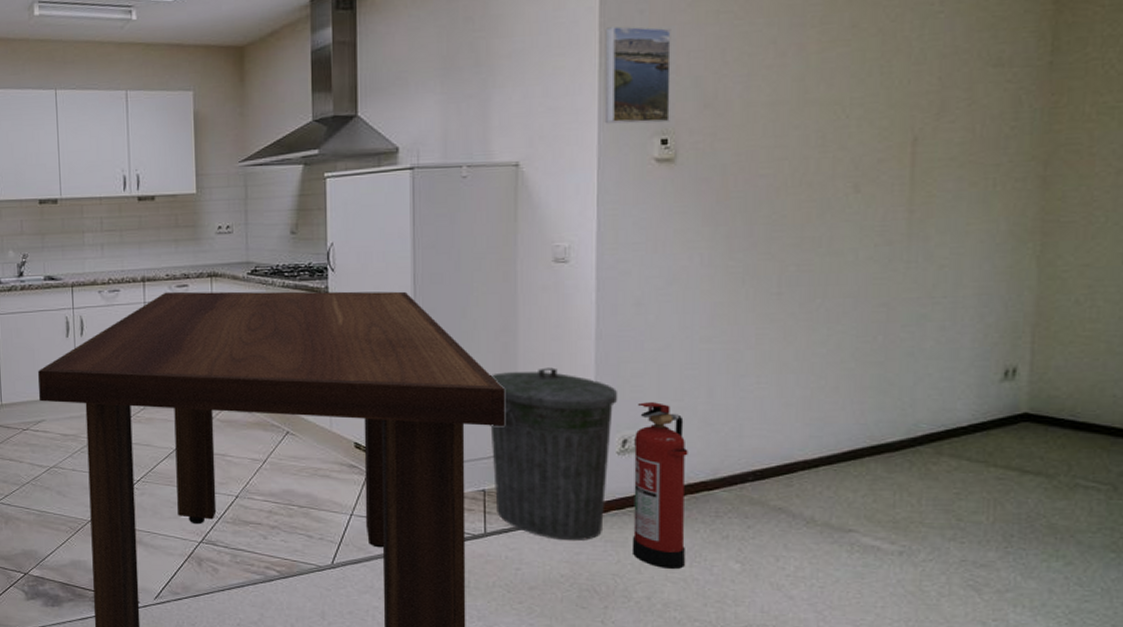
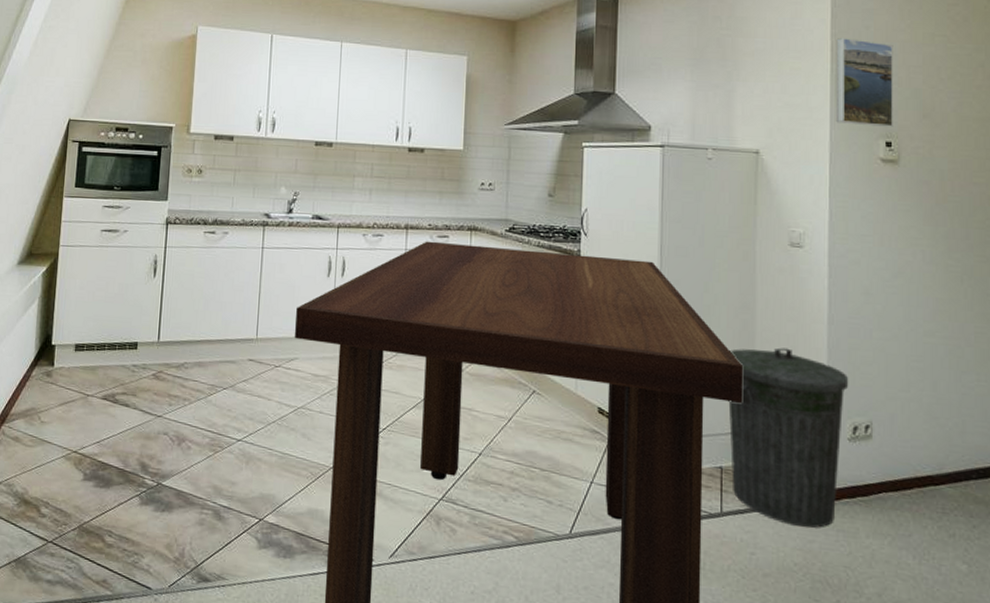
fire extinguisher: present [633,402,688,569] -> none [864,390,915,566]

